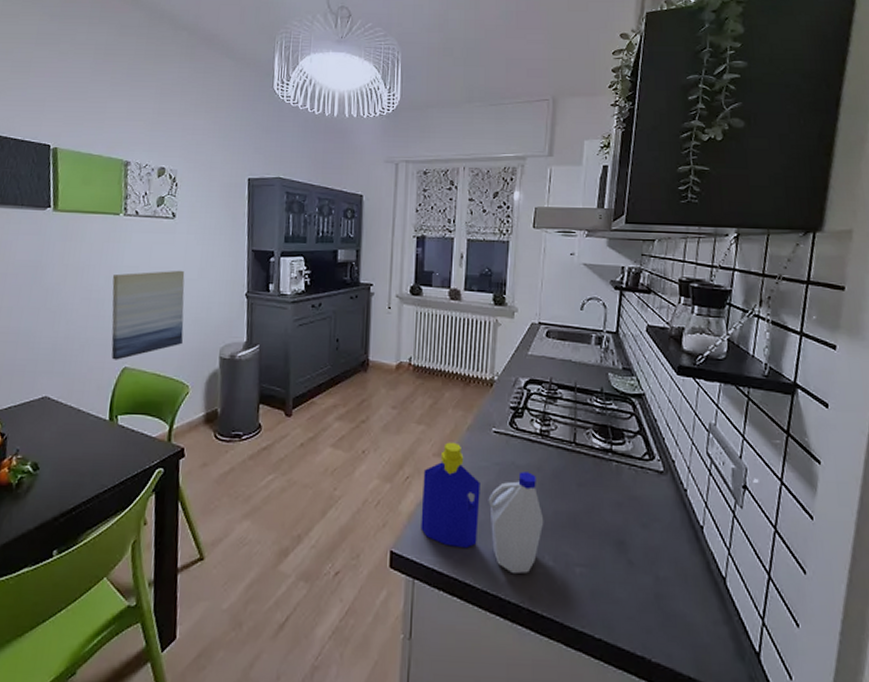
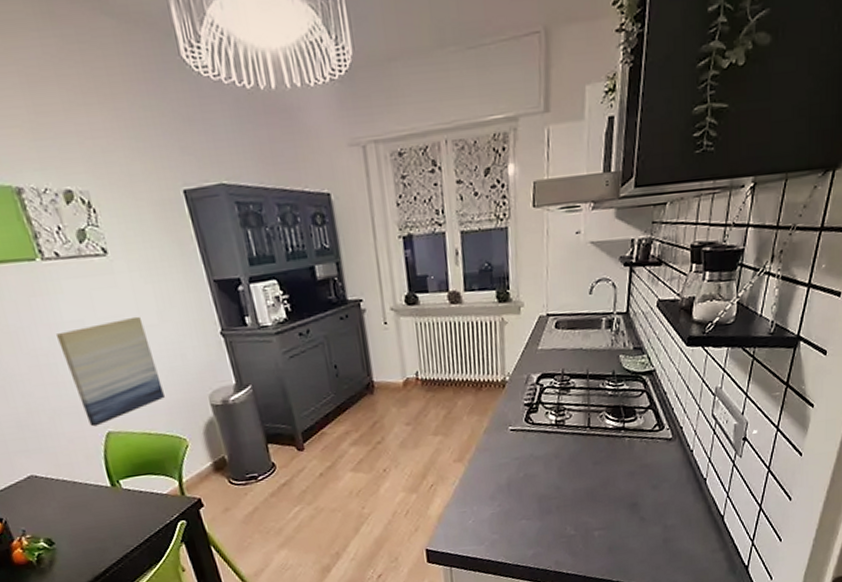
bottle: present [421,442,544,573] -> none [446,446,565,546]

